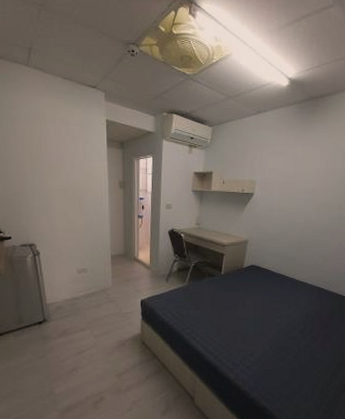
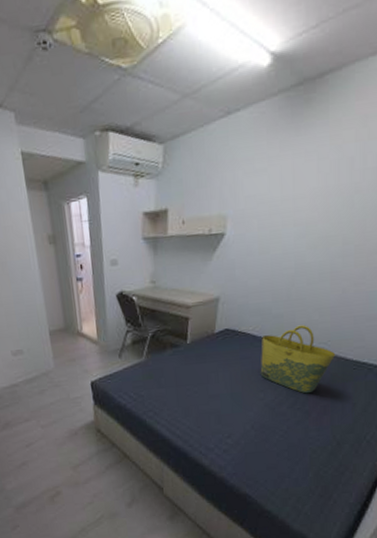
tote bag: none [278,267,335,322] -> present [260,325,336,394]

